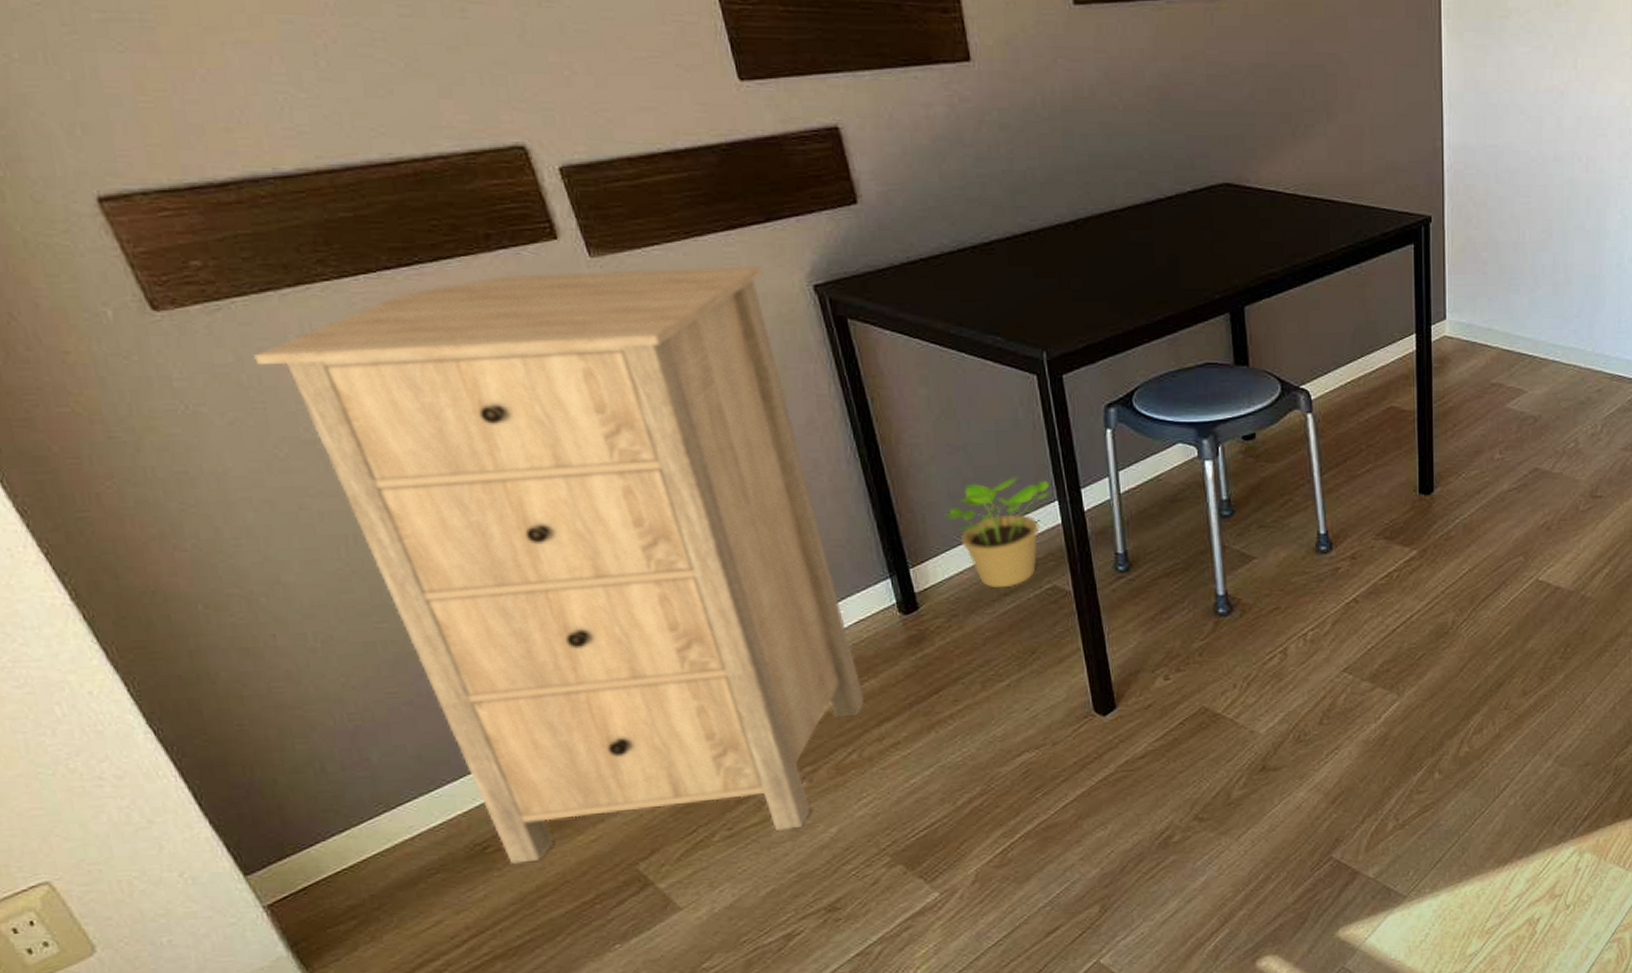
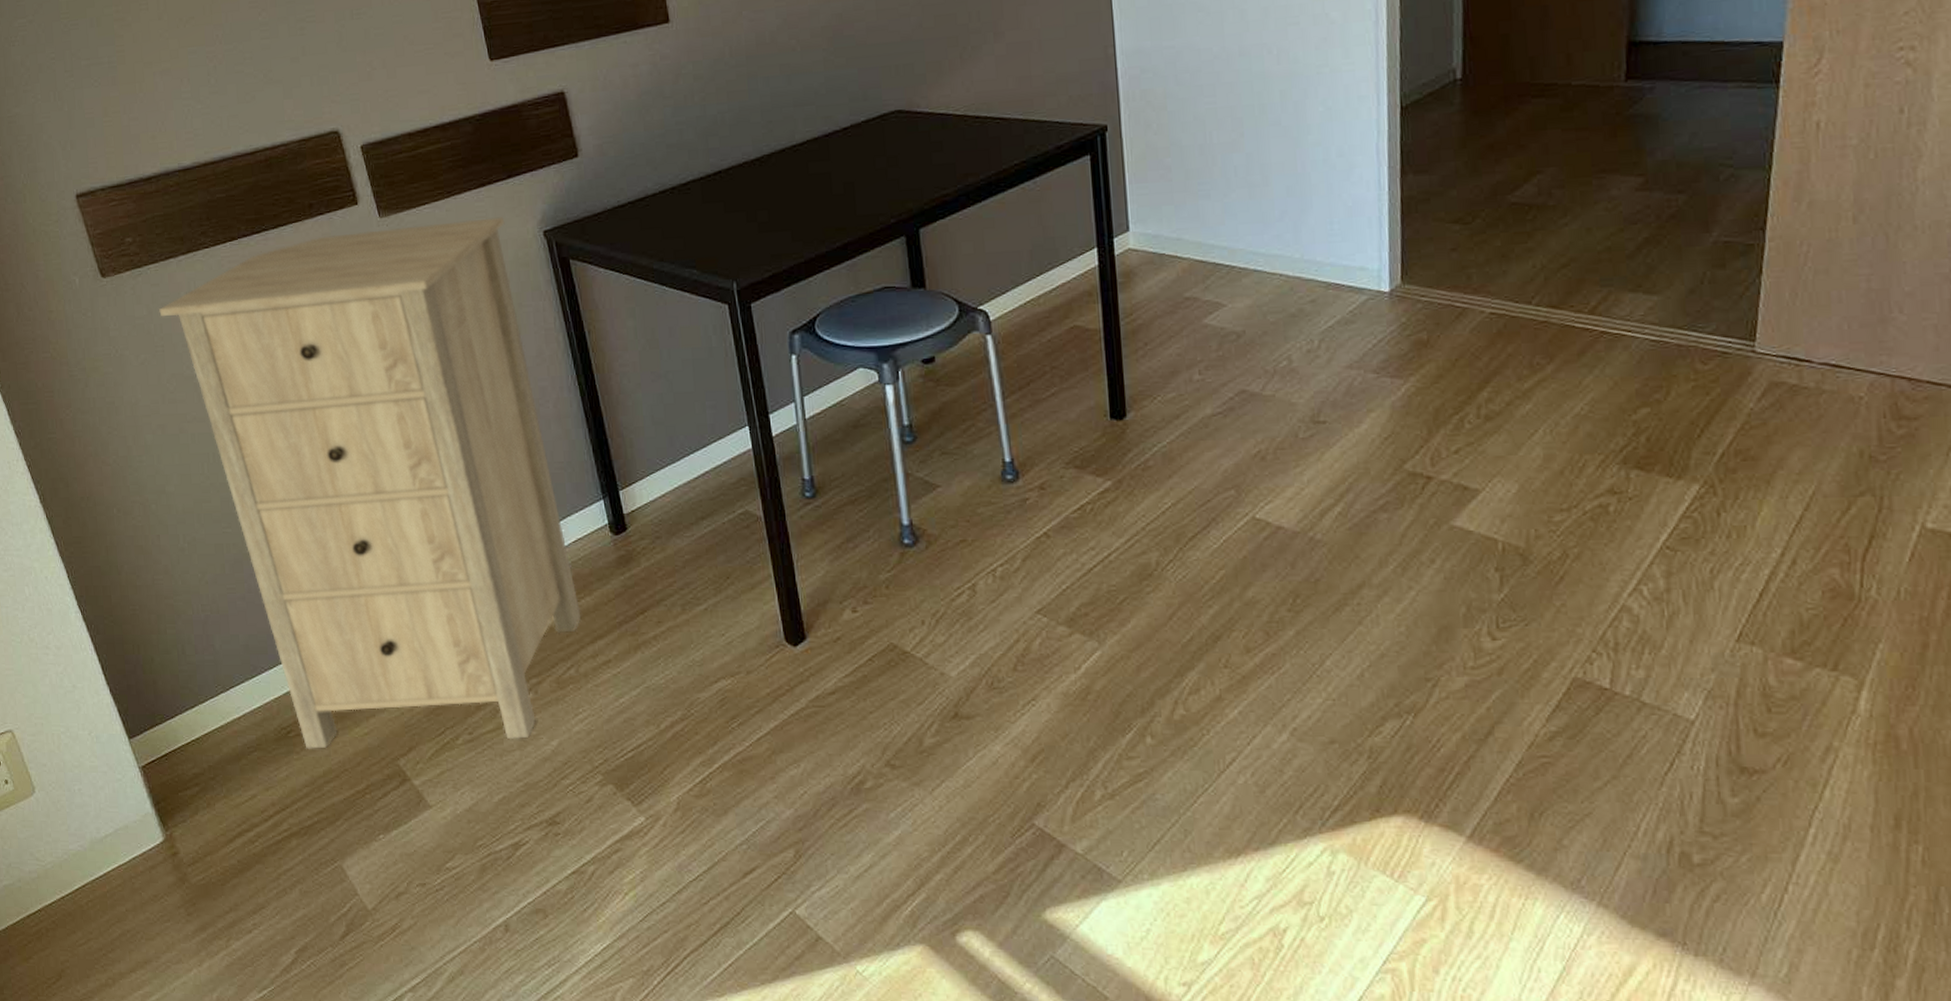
potted plant: present [944,476,1052,589] -> none [649,402,743,512]

